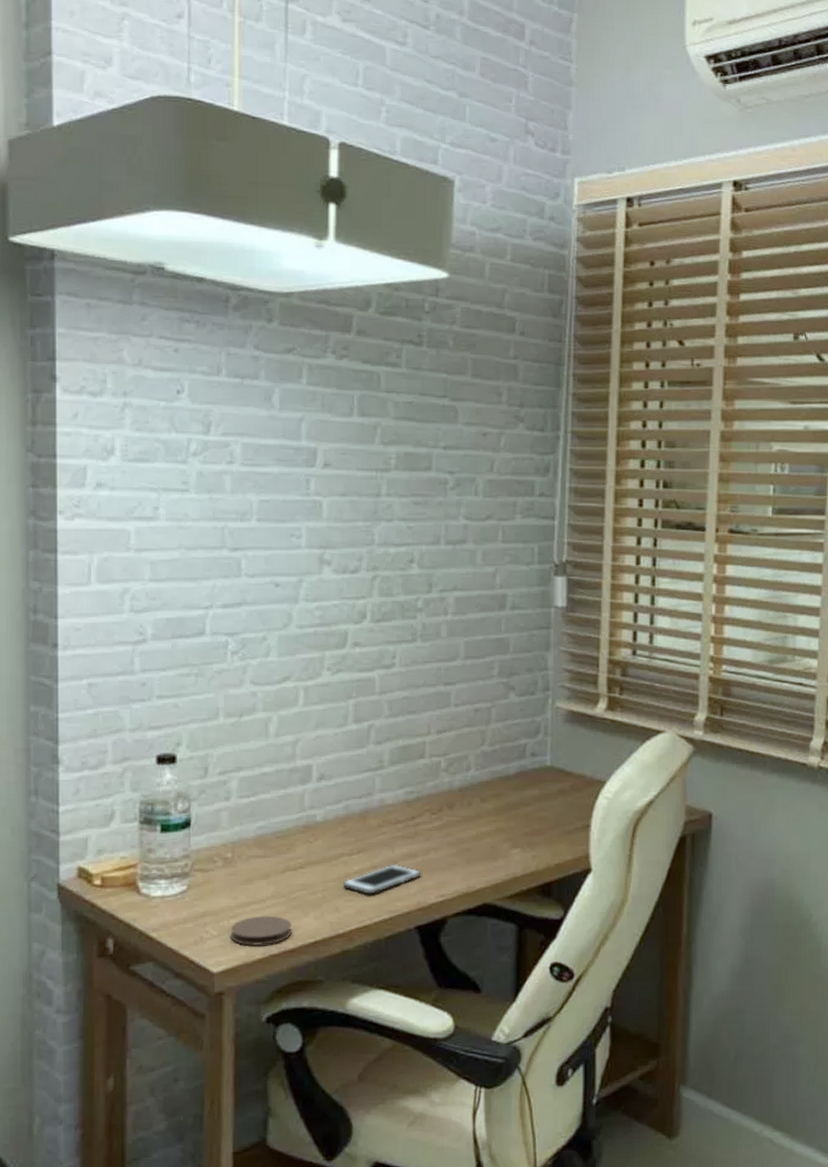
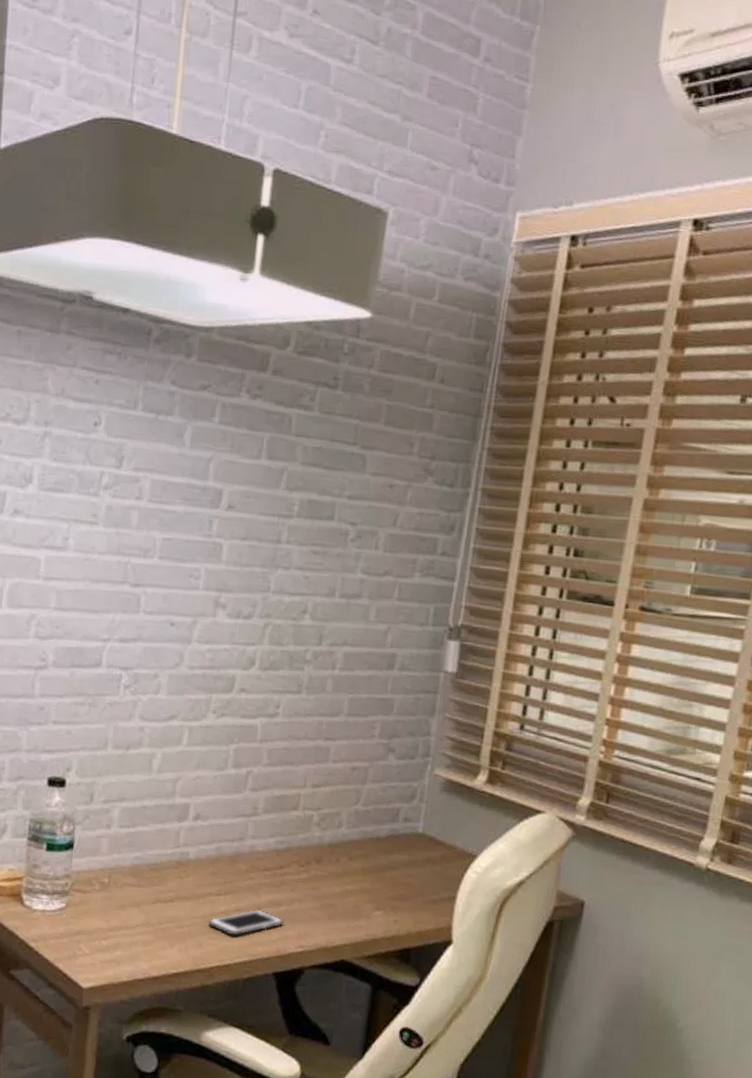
coaster: present [230,915,291,946] -> none [100,941,157,969]

